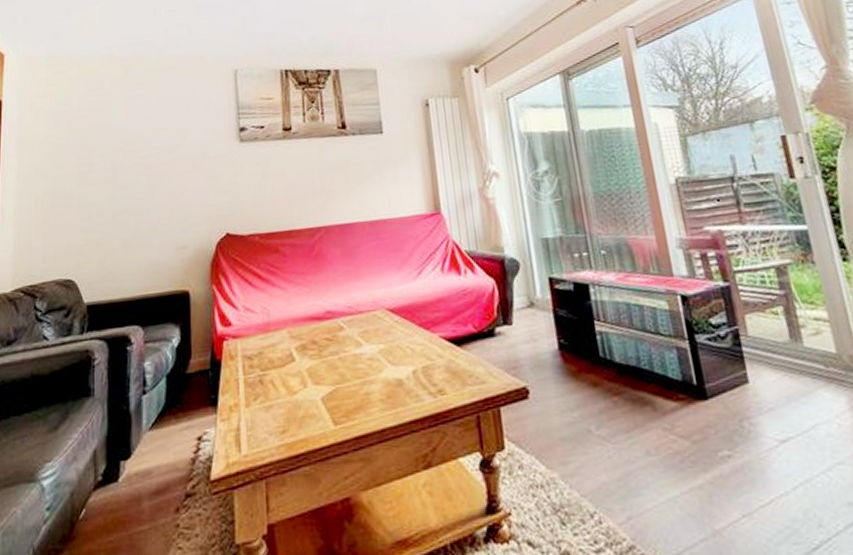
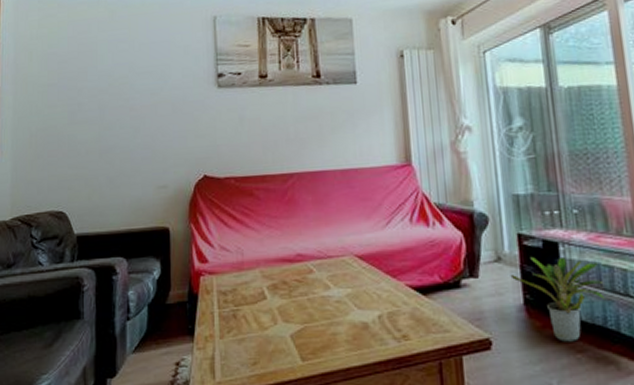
potted plant: none [544,299,638,386] -> present [510,256,606,342]

